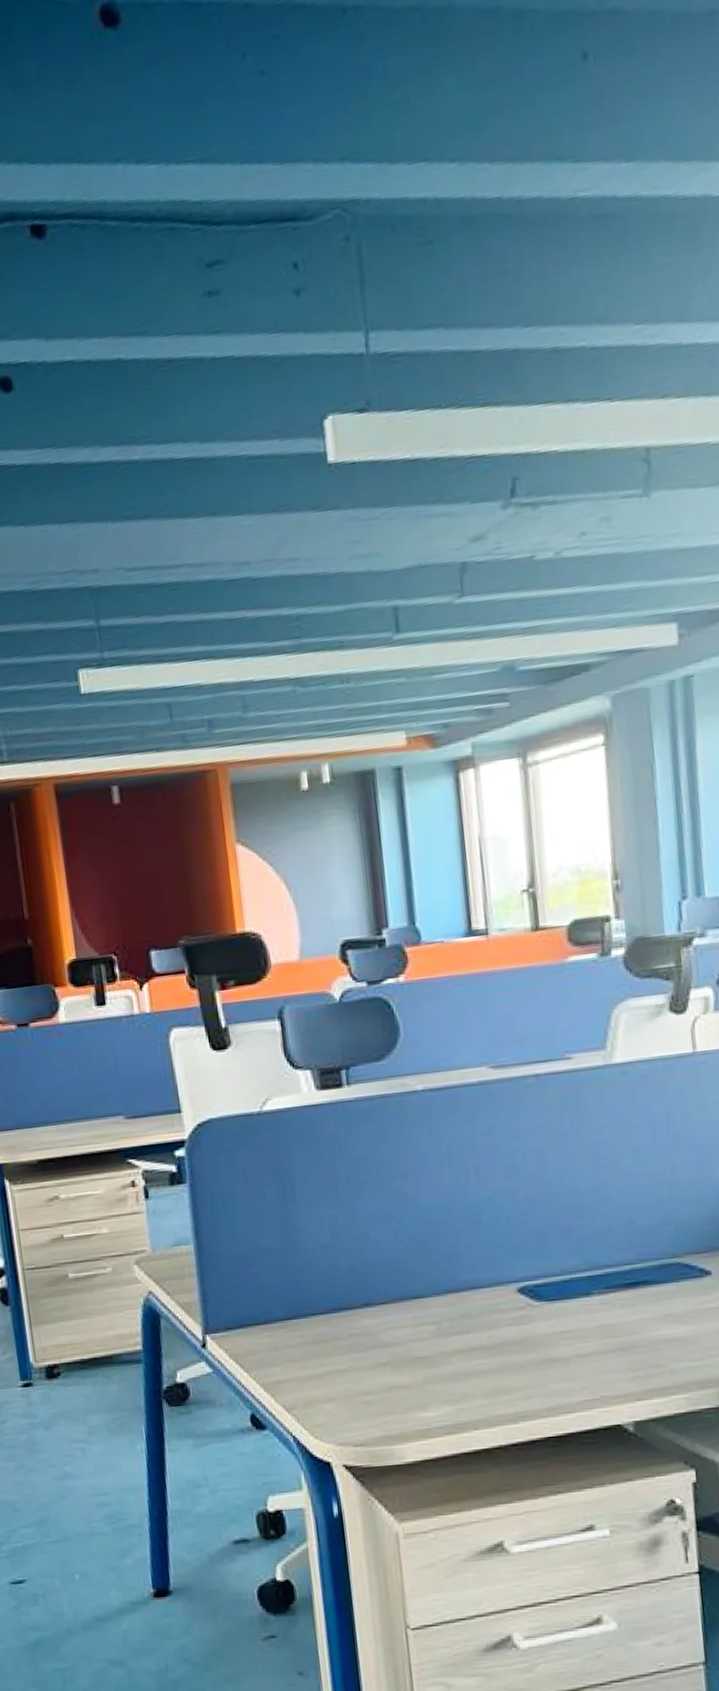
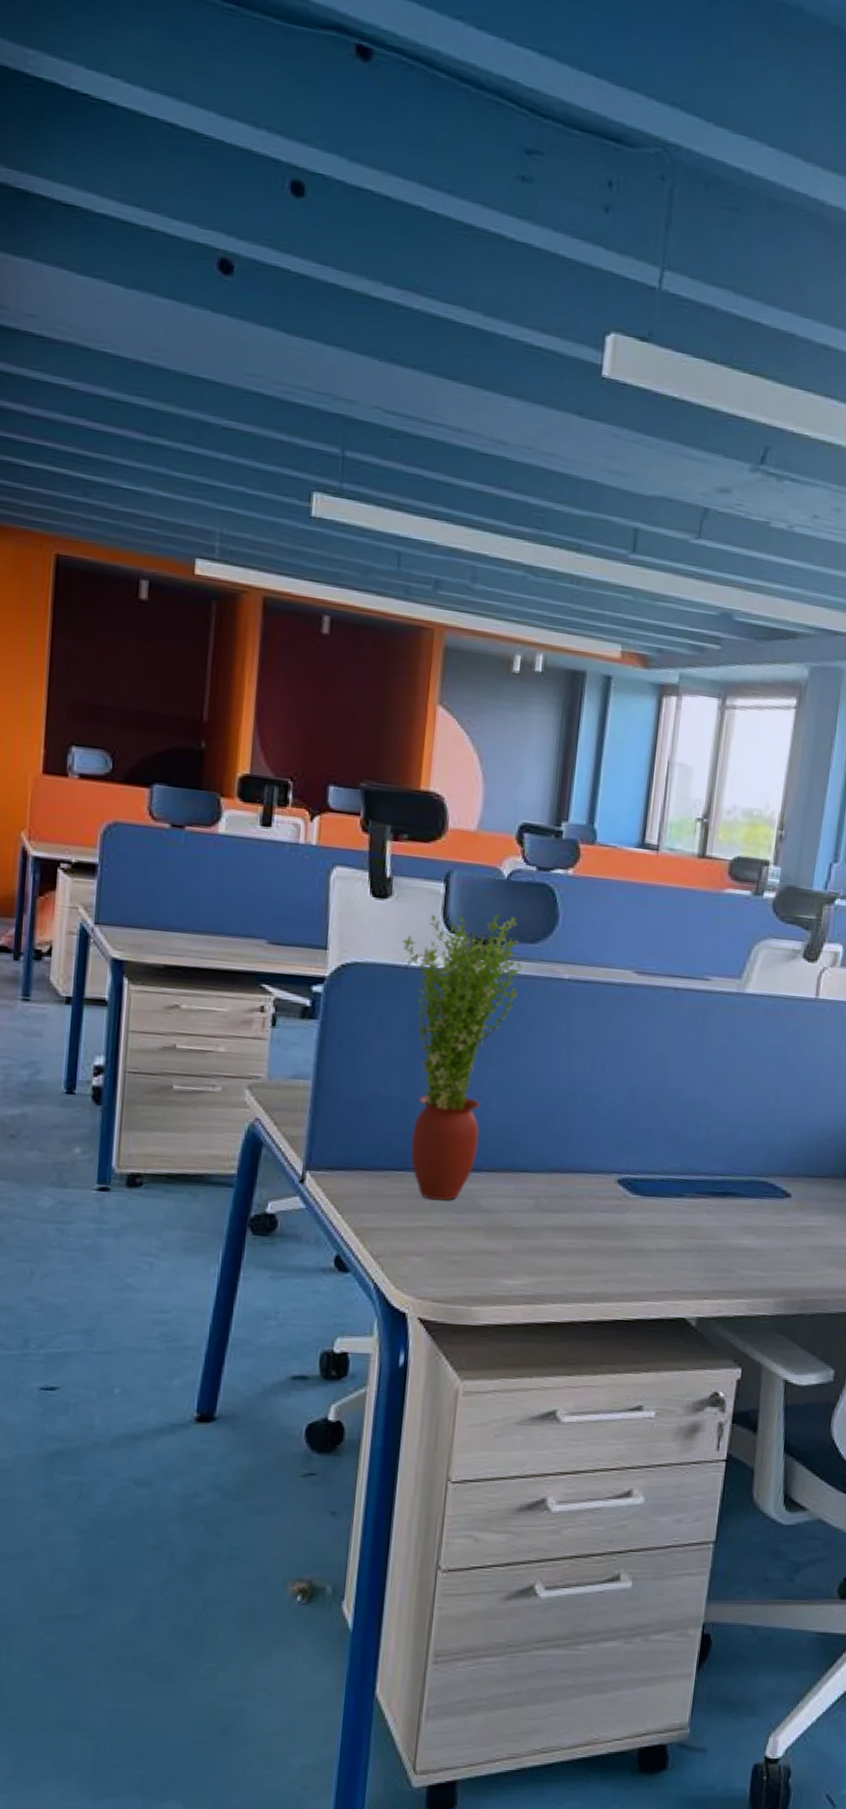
potted plant: none [250,1039,374,1343] -> present [402,914,523,1201]

